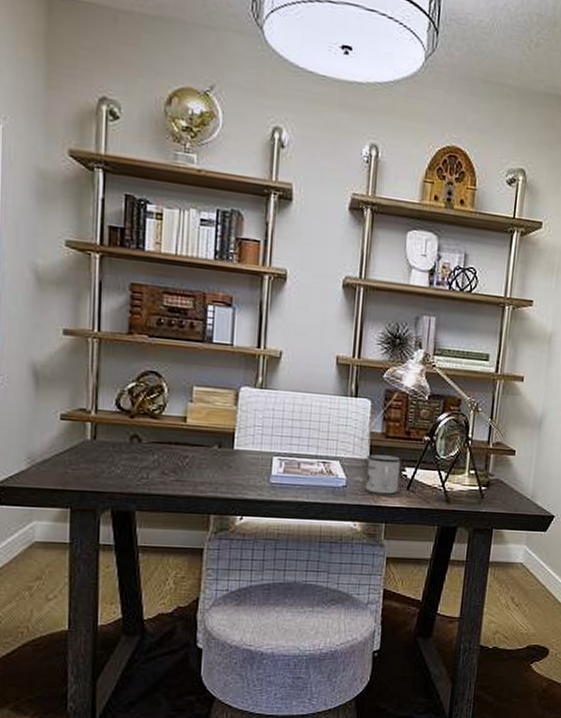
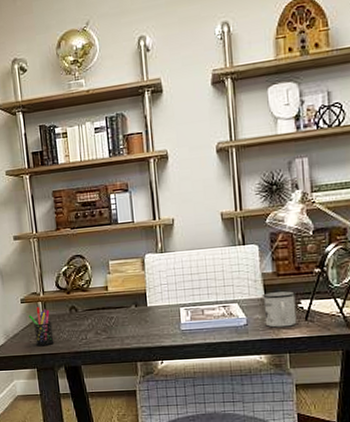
pen holder: none [69,428,103,480] -> present [28,307,54,346]

